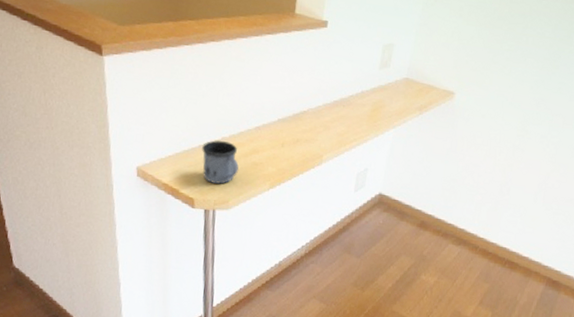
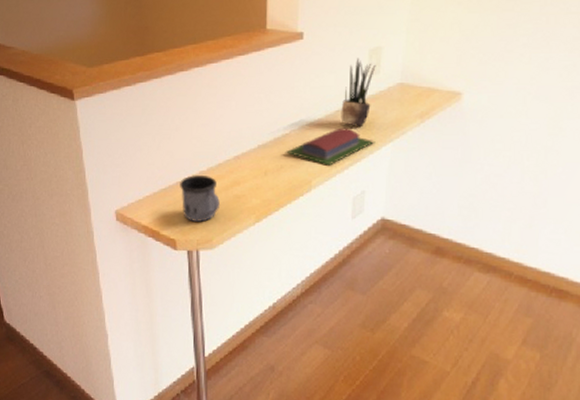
architectural model: none [301,111,381,144] -> present [285,128,376,166]
potted plant: none [353,51,388,112] -> present [341,58,376,126]

